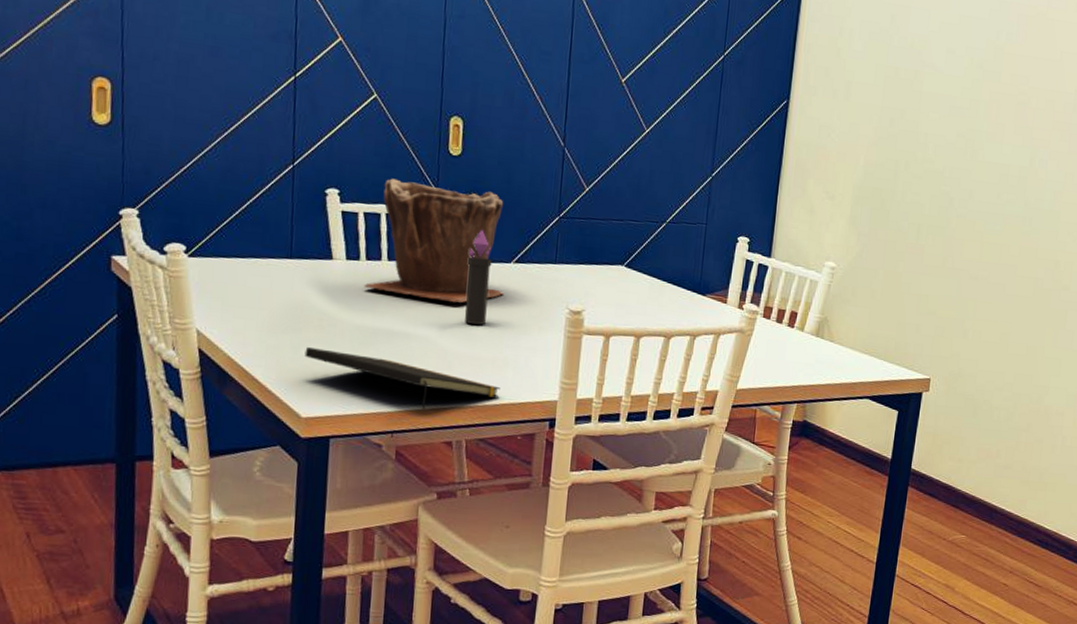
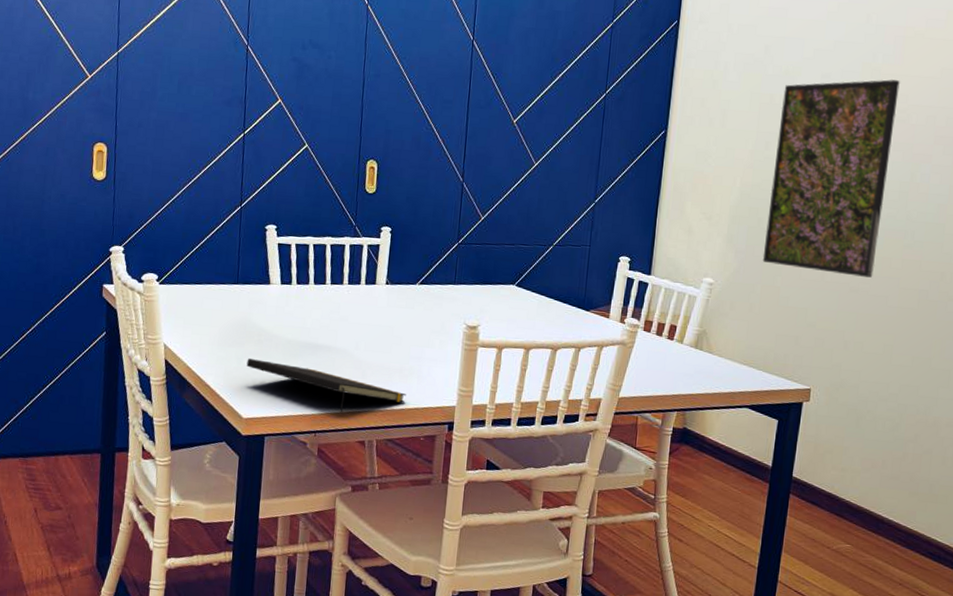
plant pot: present [363,178,503,303] -> none [294,214,410,320]
candle: present [465,229,492,325] -> none [377,256,400,339]
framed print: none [885,58,1022,265] -> present [762,79,900,278]

